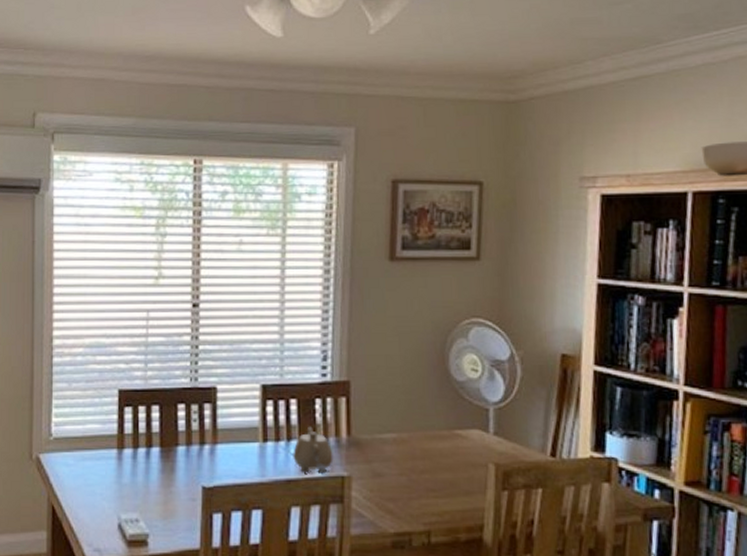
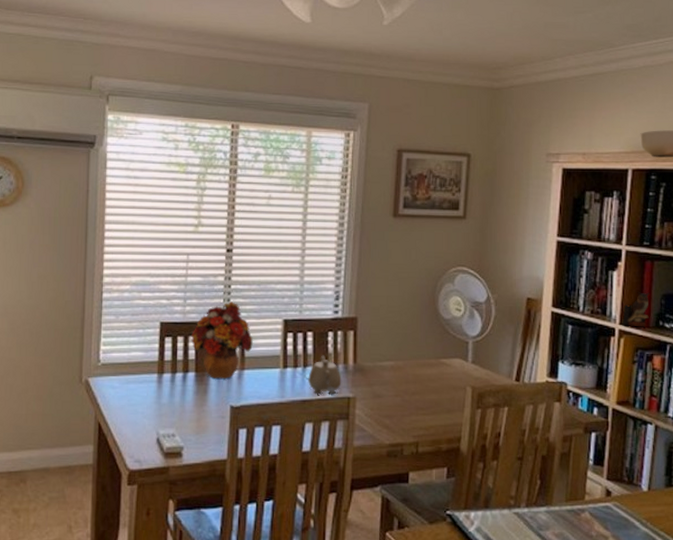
flower arrangement: none [153,364,227,456] -> present [190,301,254,380]
bookend: none [689,344,723,389] -> present [623,292,649,327]

